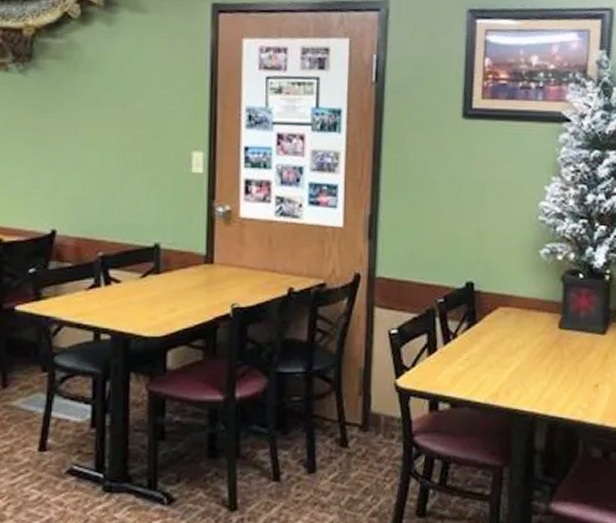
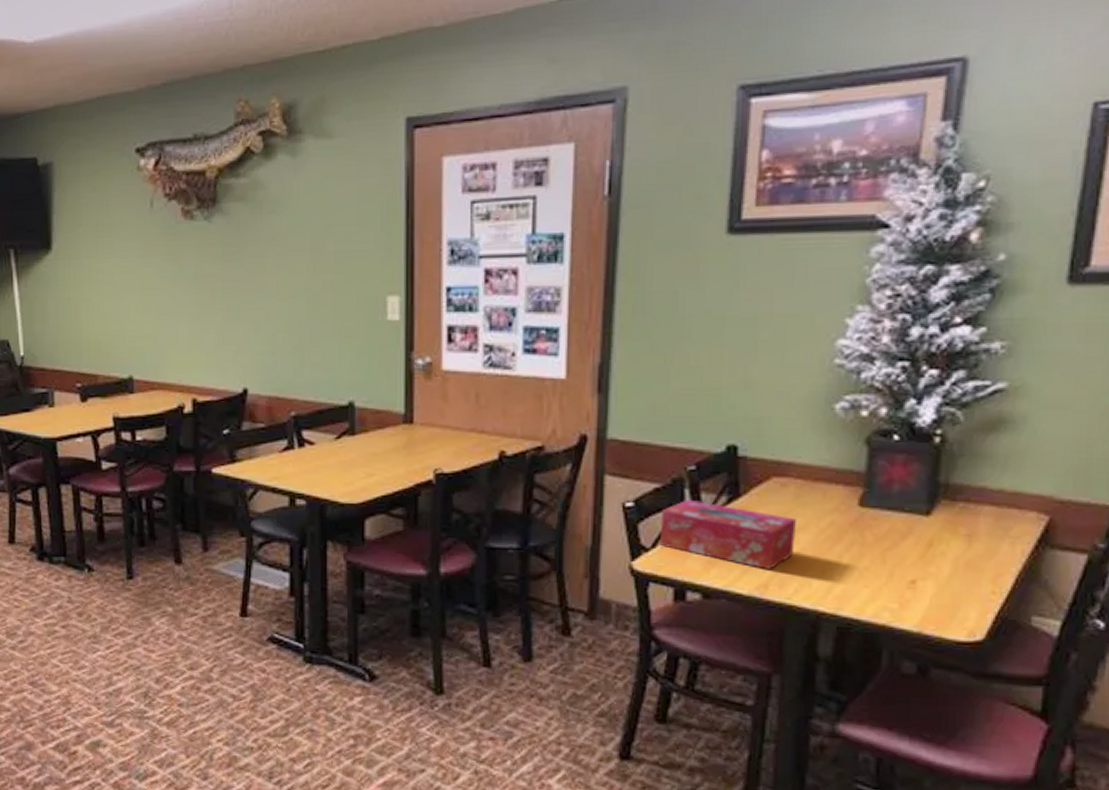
tissue box: none [418,326,516,381] -> present [660,499,796,569]

